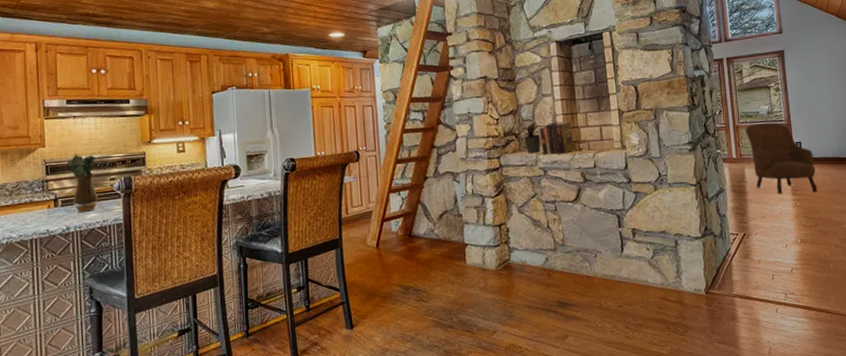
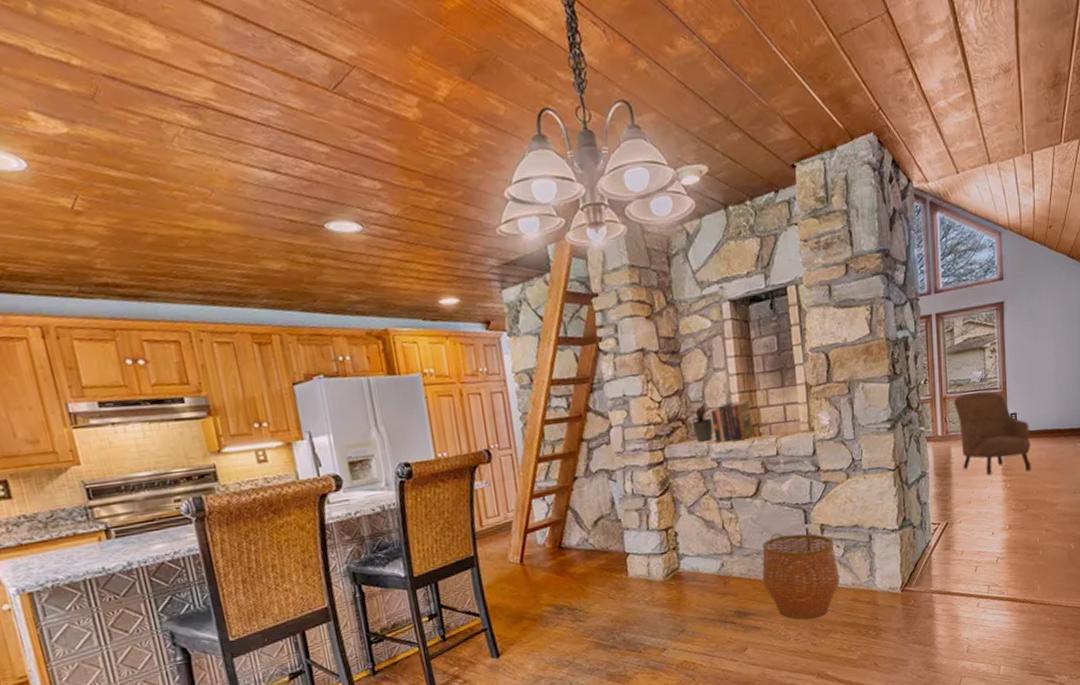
vase: present [66,153,98,212] -> none [112,469,163,544]
basket: none [581,234,651,314] -> present [762,533,841,620]

